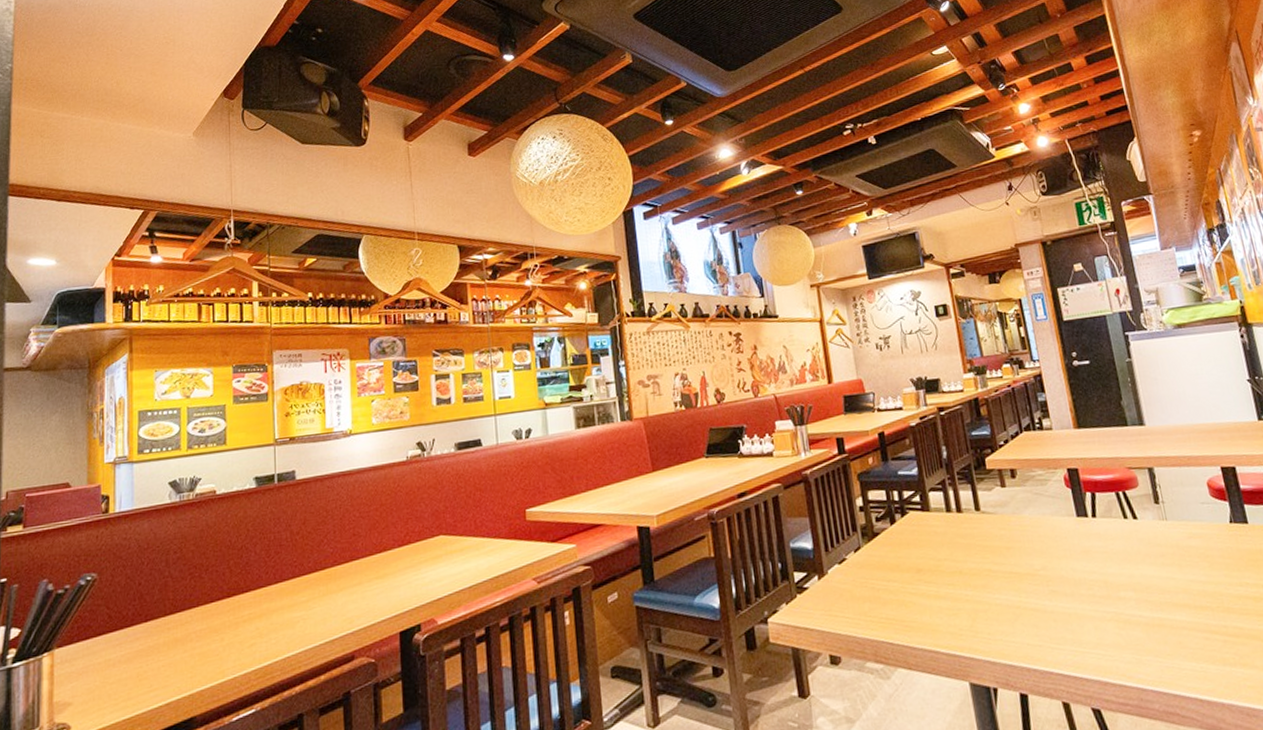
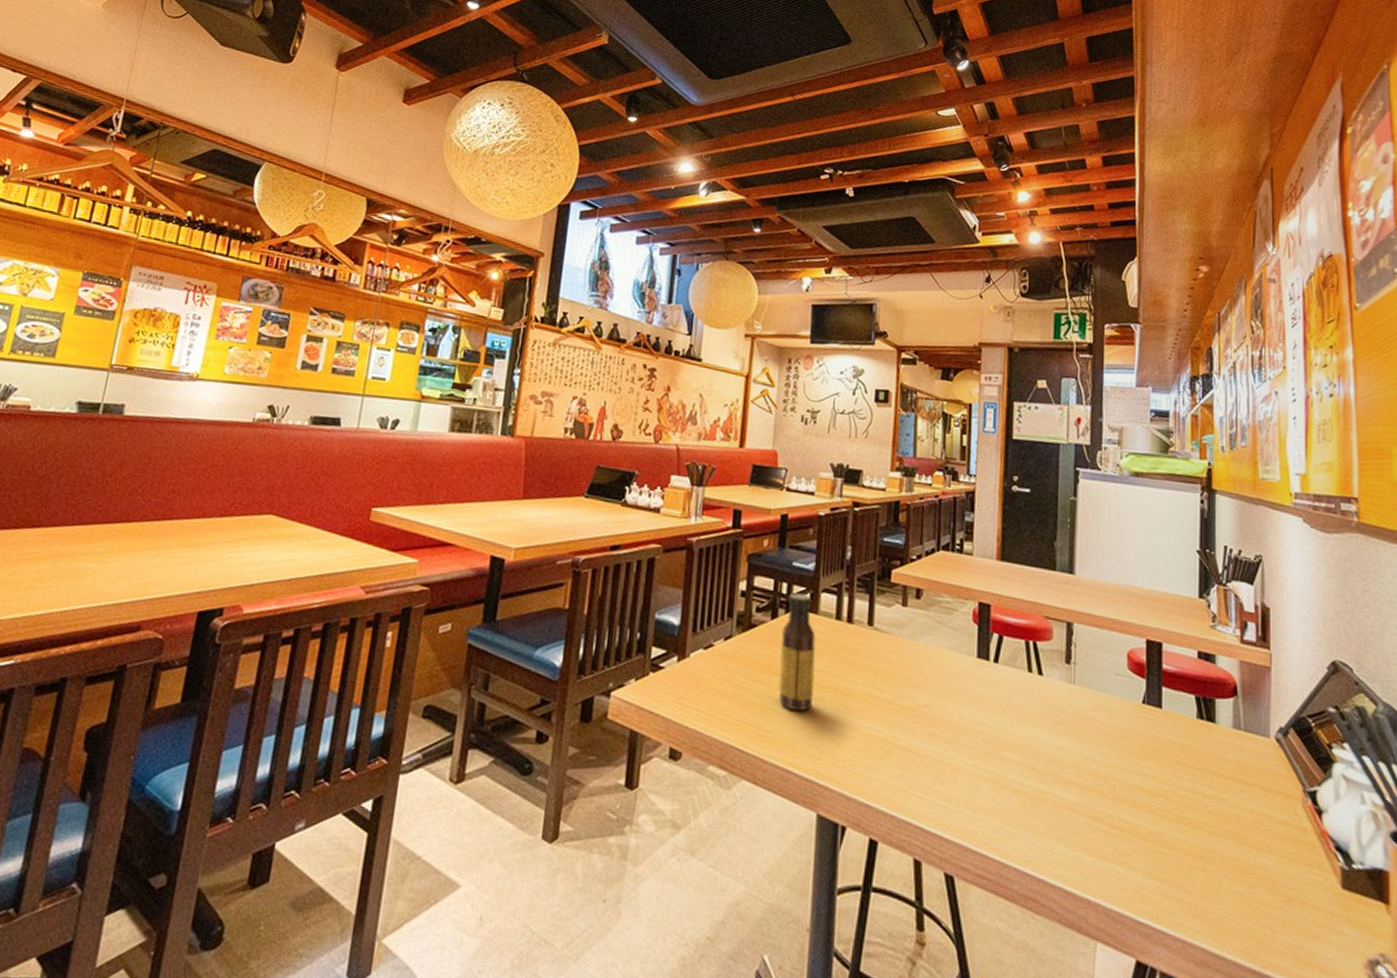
sauce bottle: none [901,496,943,599] -> present [778,593,816,712]

